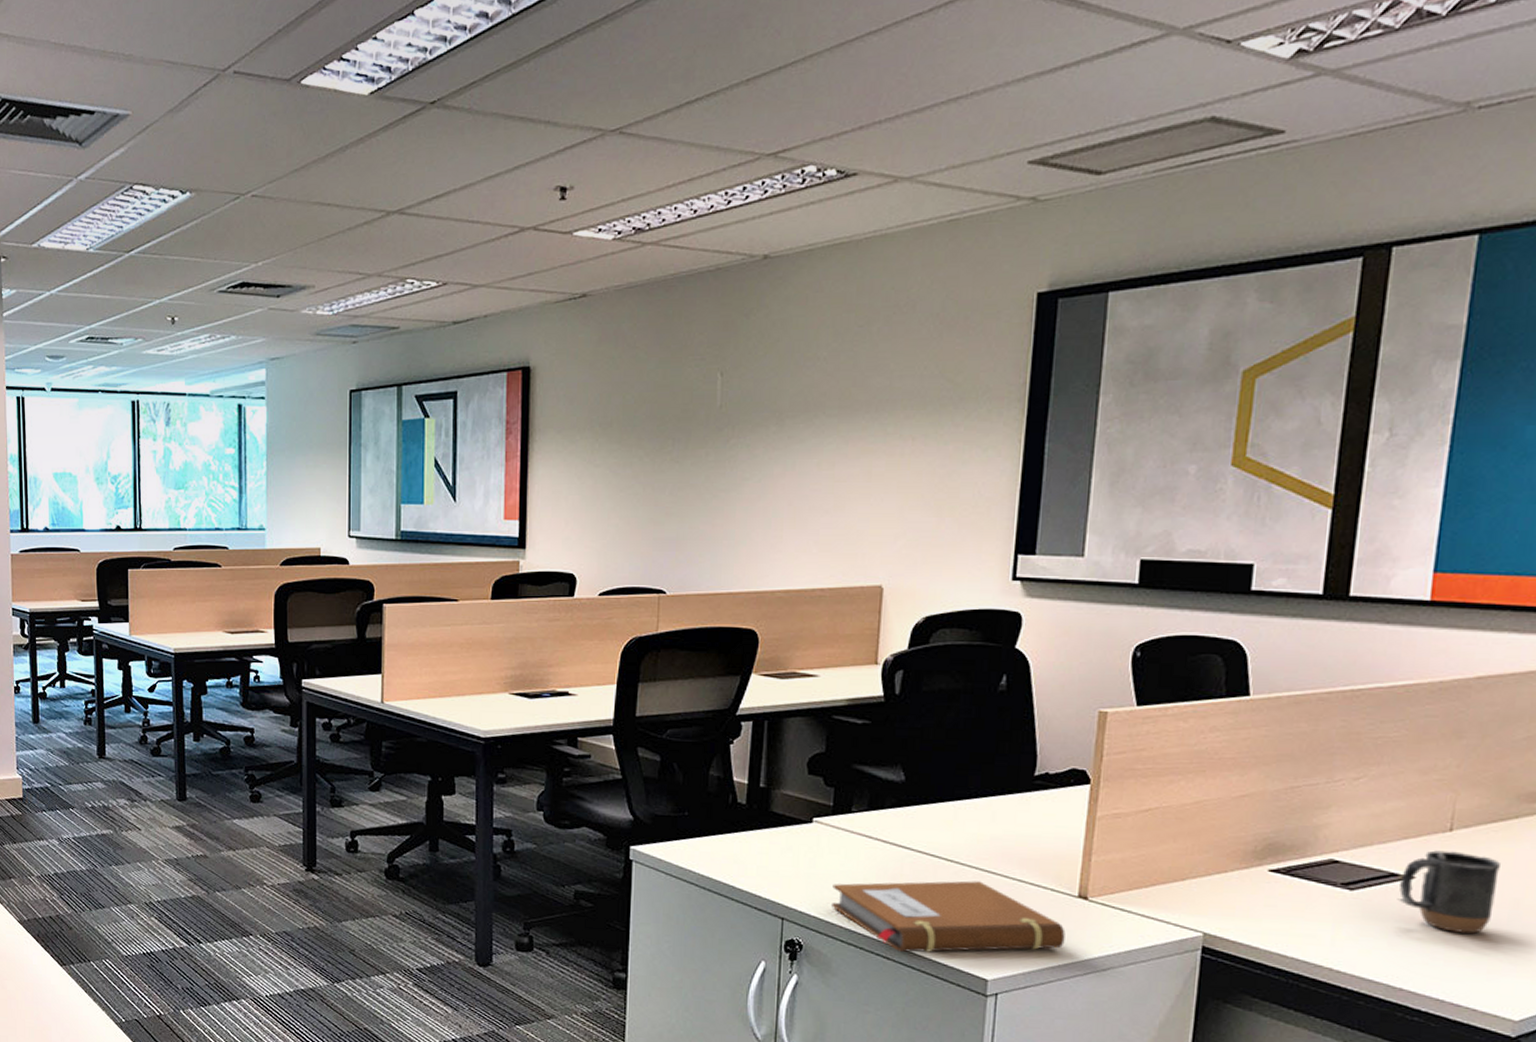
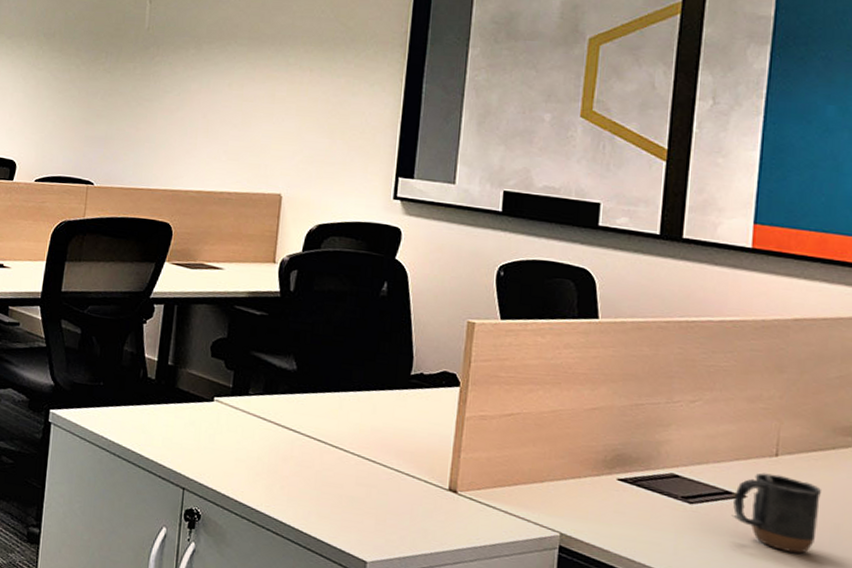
notebook: present [832,881,1065,953] -> none [228,460,437,537]

